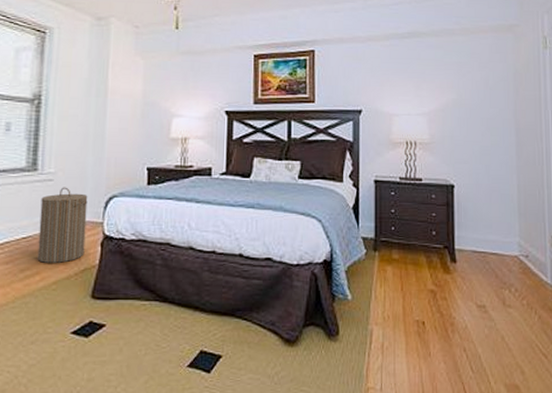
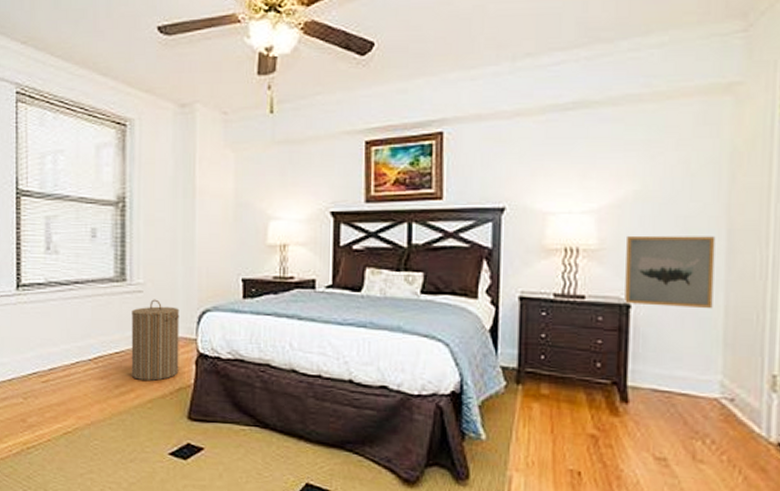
wall art: none [449,132,510,188] -> present [624,235,716,309]

